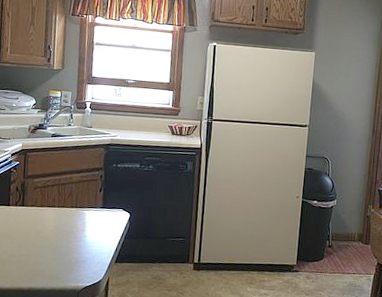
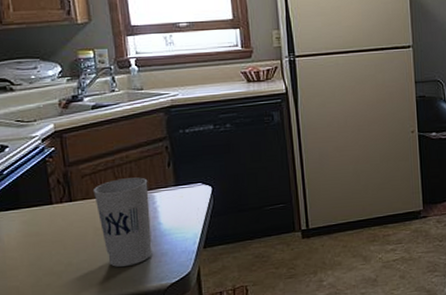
cup: none [40,195,83,266] -> present [92,177,153,268]

